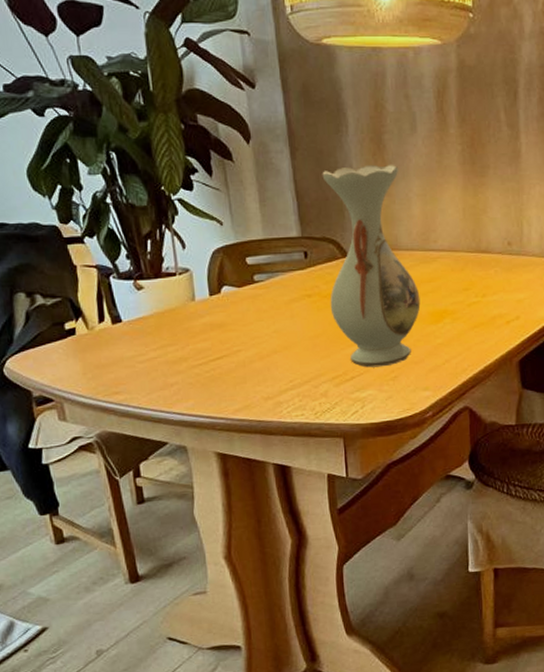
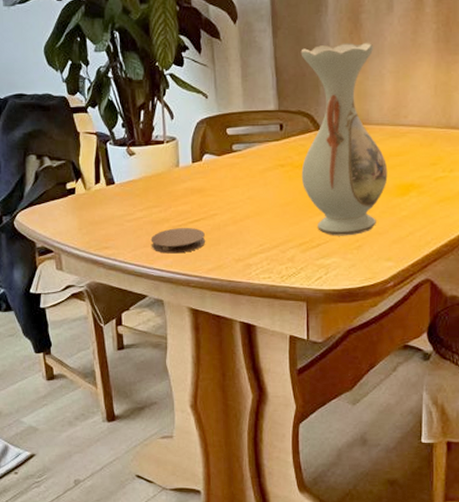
coaster: none [167,366,231,396] -> present [150,228,206,254]

